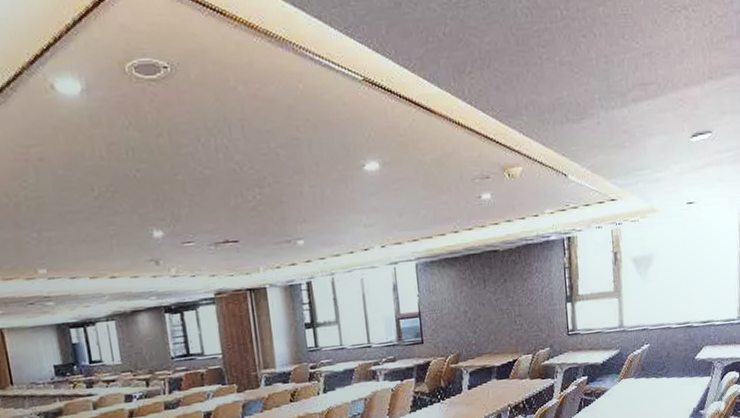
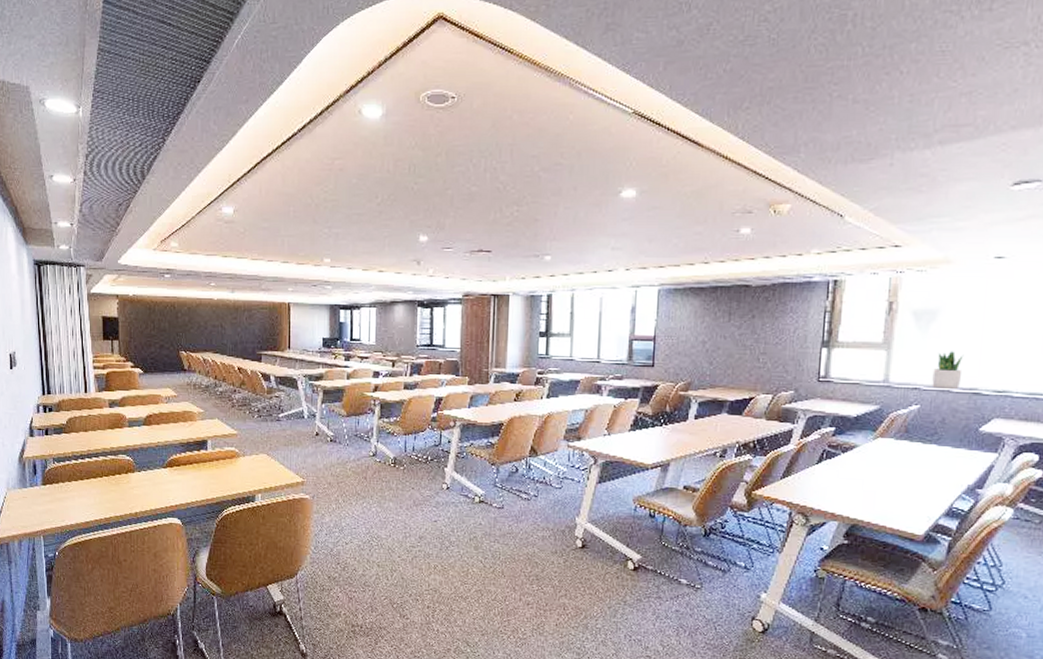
planter: none [655,291,677,327] -> present [932,351,964,390]

